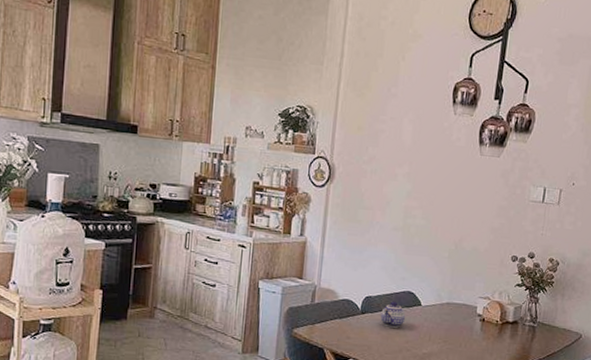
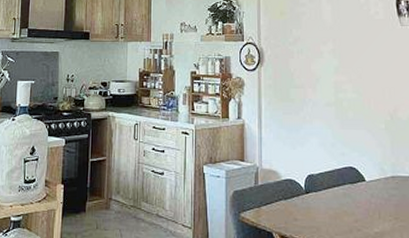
teapot: present [380,301,406,328] -> none [325,178,351,206]

